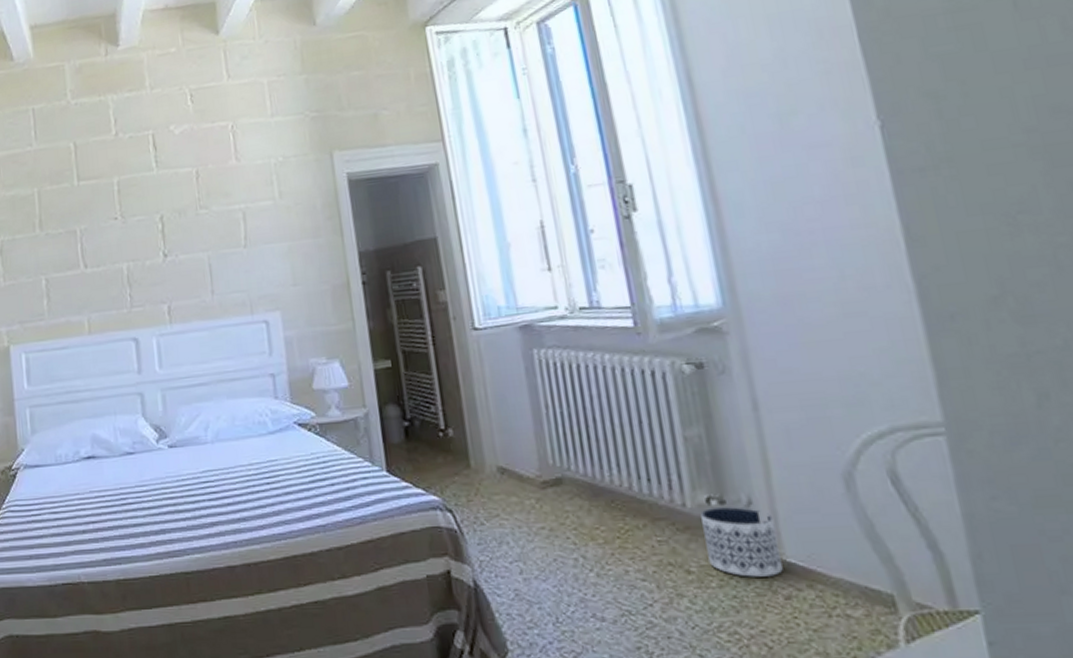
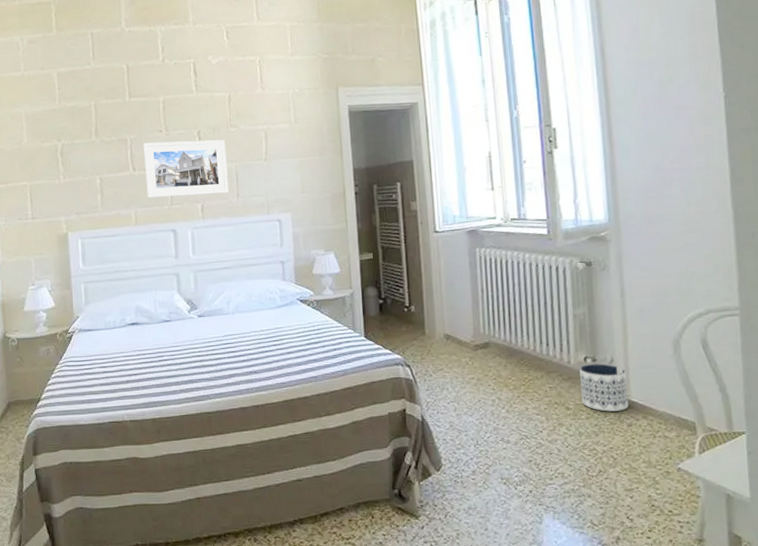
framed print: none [96,224,201,301] -> present [143,139,229,199]

